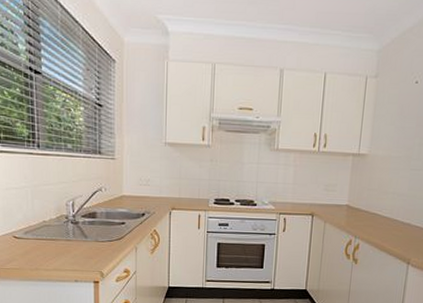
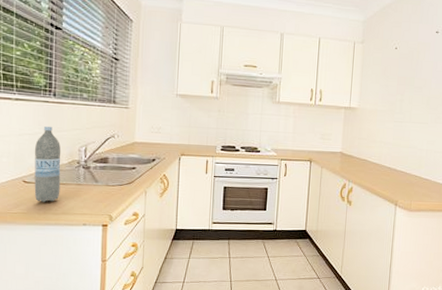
water bottle: none [22,179,51,258] -> present [34,125,61,203]

